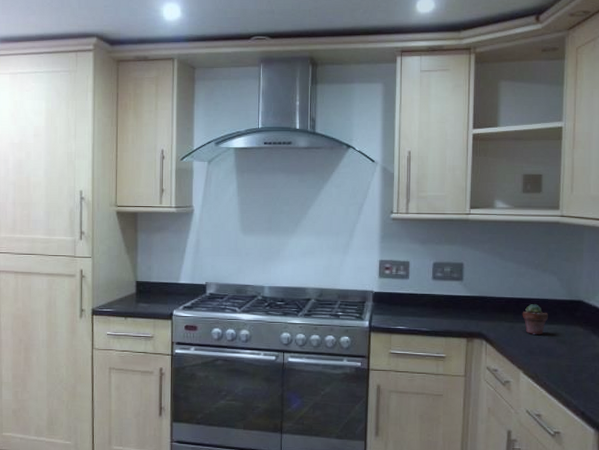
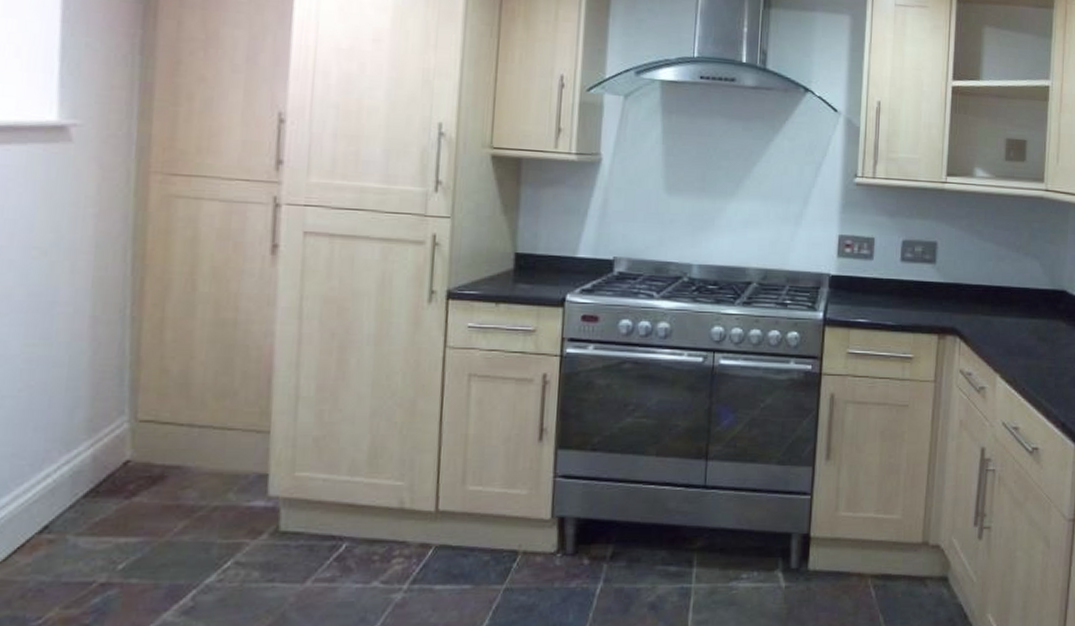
potted succulent: present [522,304,548,335] -> none [1001,294,1029,330]

